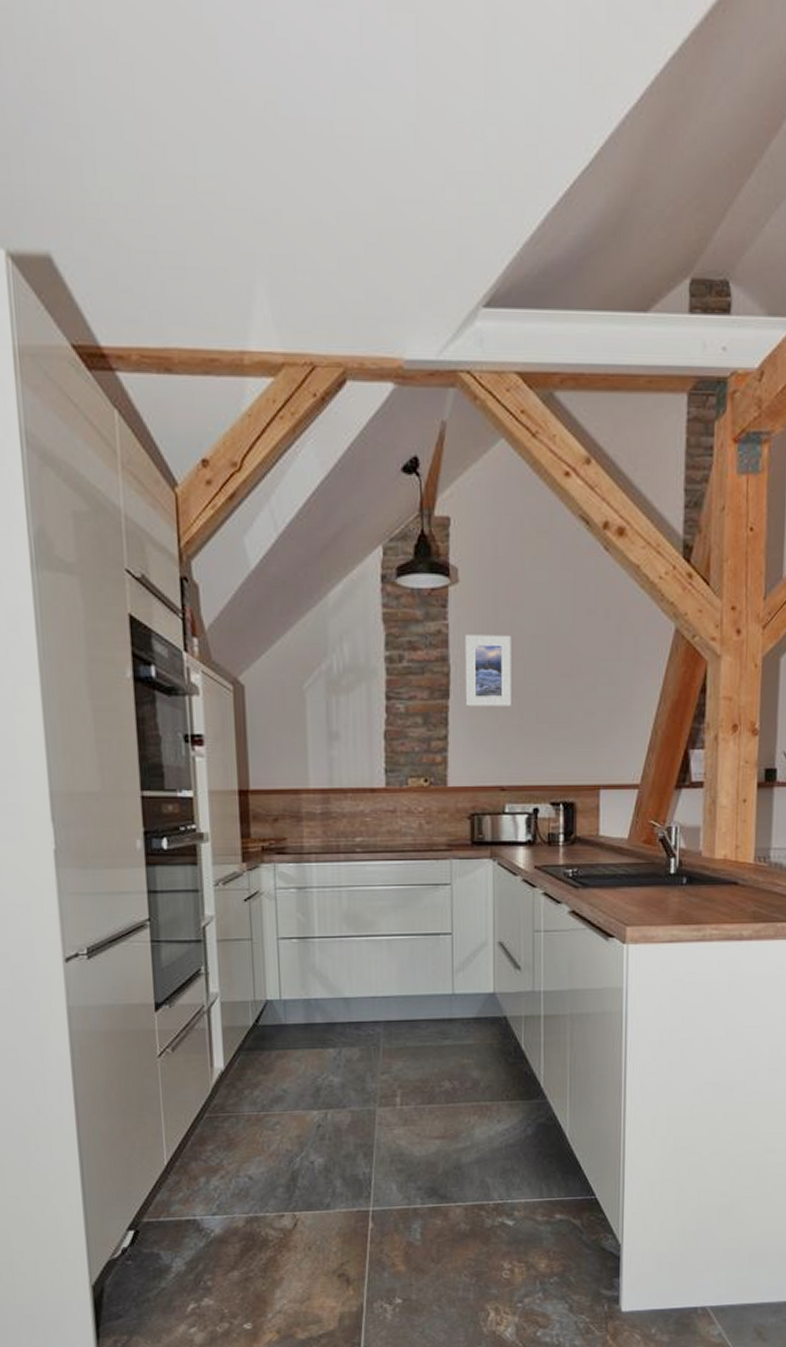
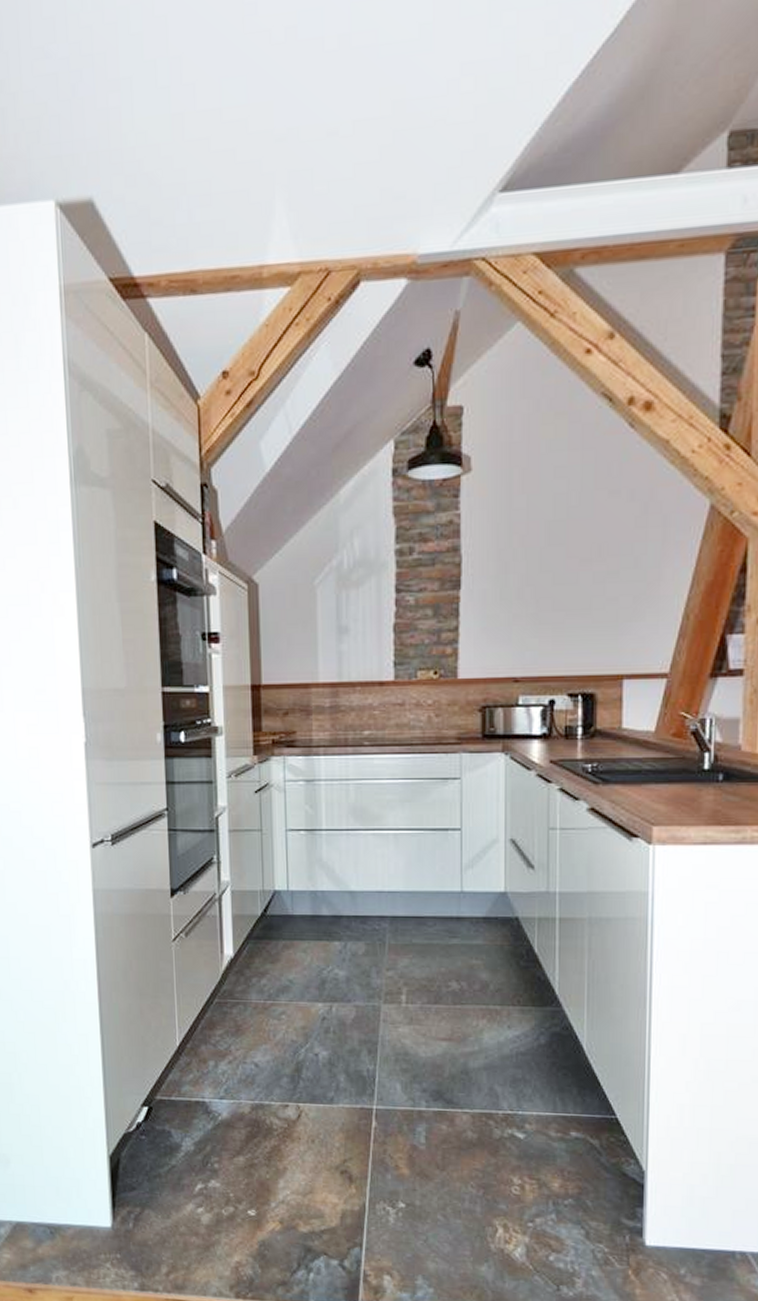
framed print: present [464,634,511,707] -> none [477,521,526,597]

